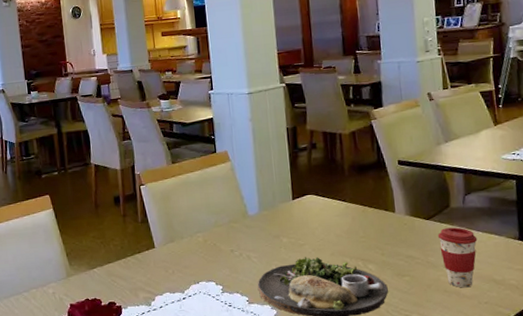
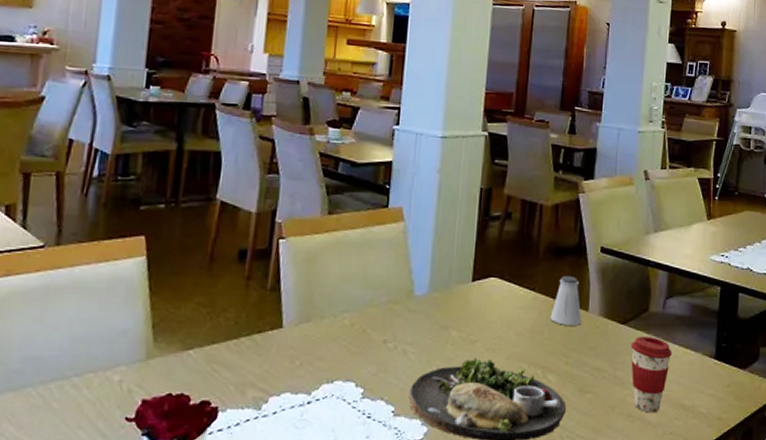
saltshaker: none [362,186,391,226] -> present [550,275,582,325]

